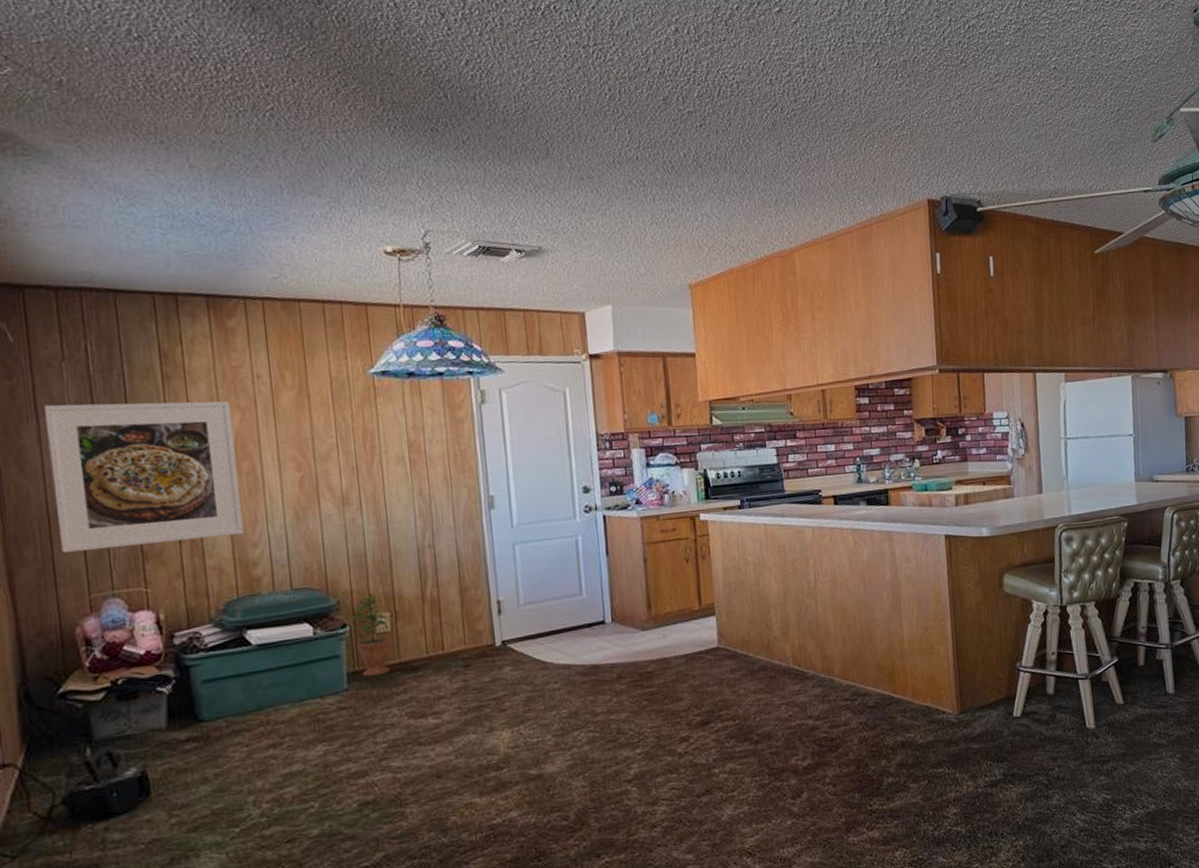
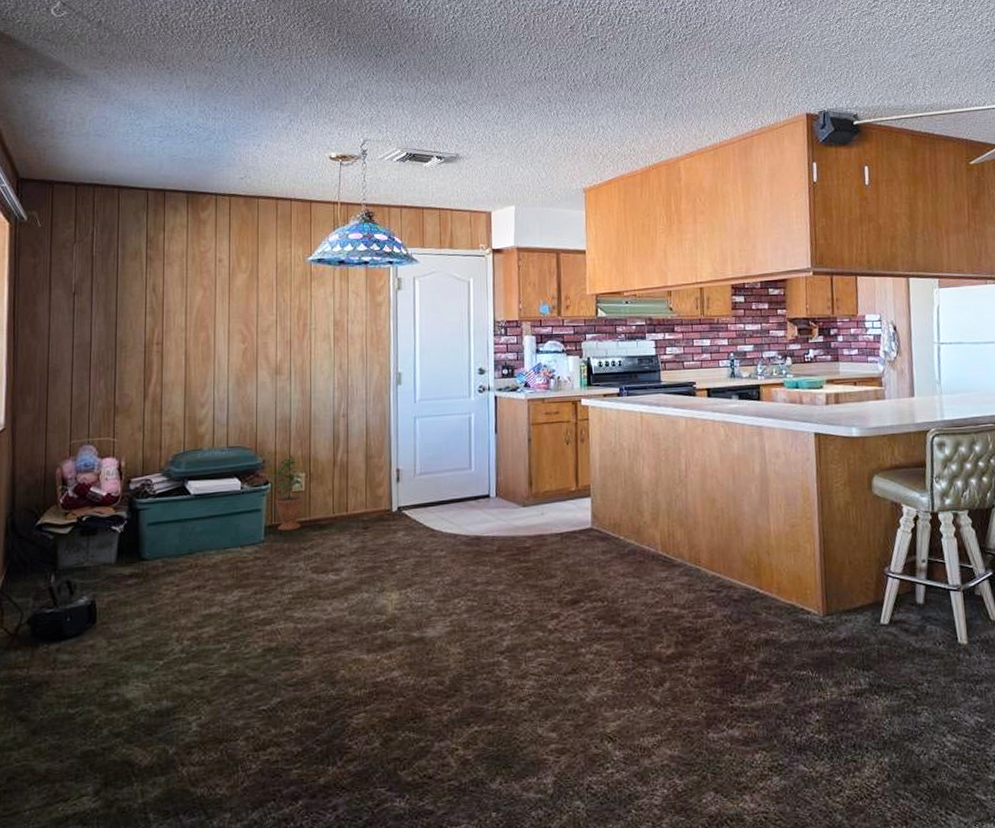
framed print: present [44,401,243,554] -> none [54,279,195,404]

